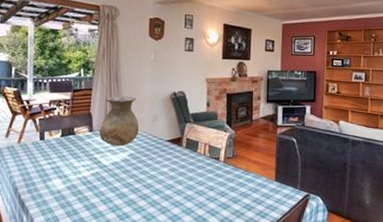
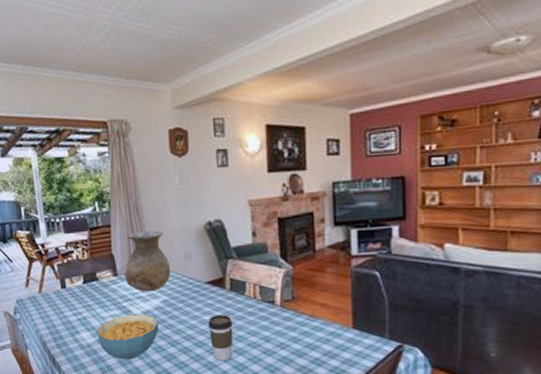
cereal bowl: none [67,165,124,205] -> present [96,314,159,360]
coffee cup: none [165,167,185,206] -> present [208,314,233,360]

